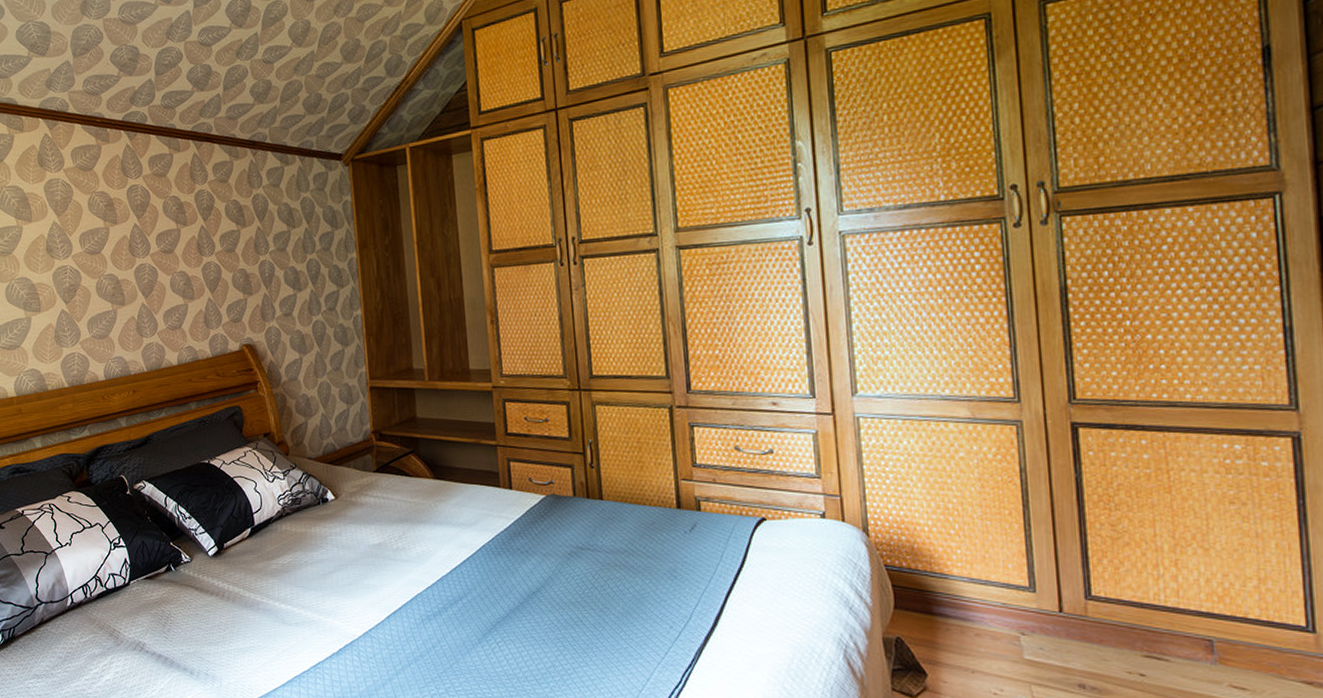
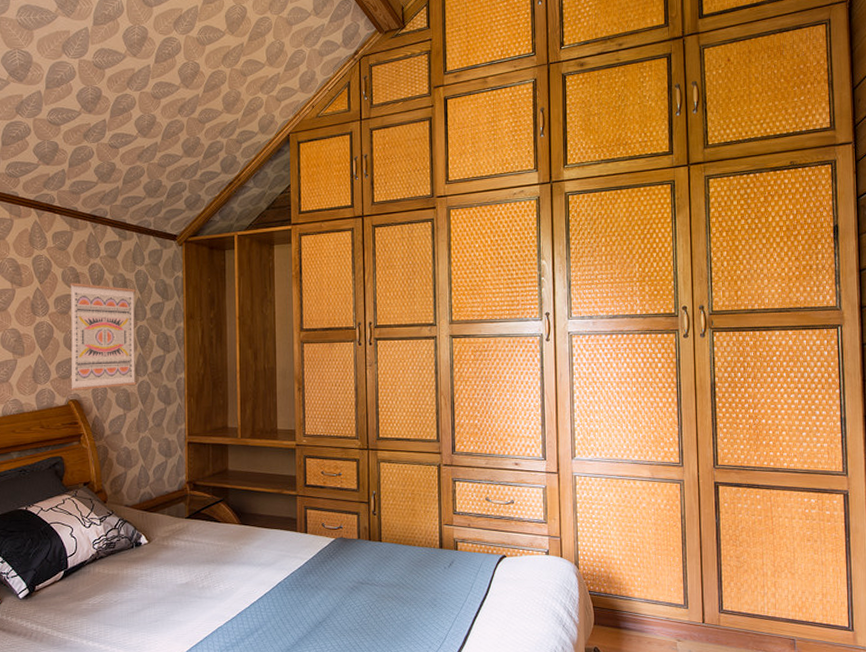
wall art: none [234,217,311,335] -> present [69,283,137,391]

